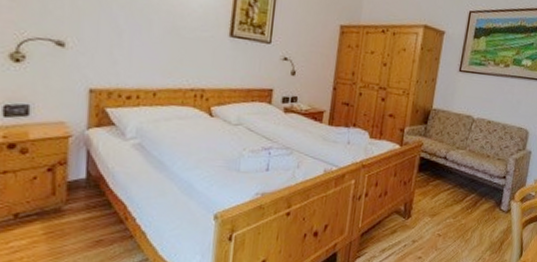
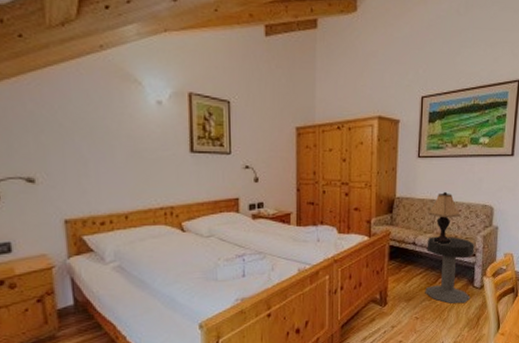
side table: none [450,153,506,226] -> present [425,236,475,304]
lamp: none [462,108,496,163] -> present [428,191,462,244]

